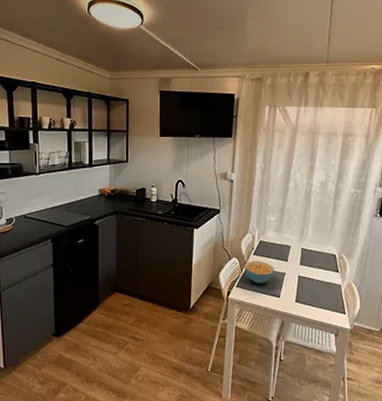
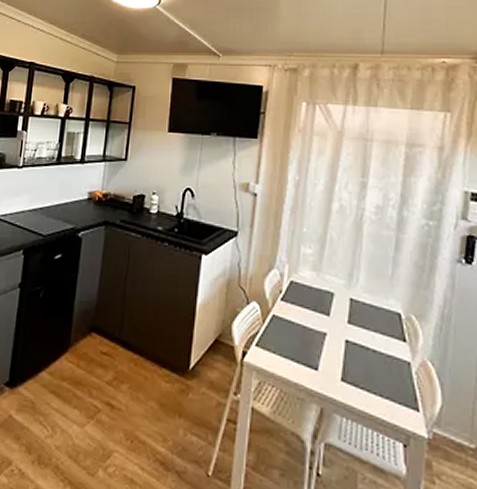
cereal bowl: present [244,260,275,283] -> none [268,308,311,345]

